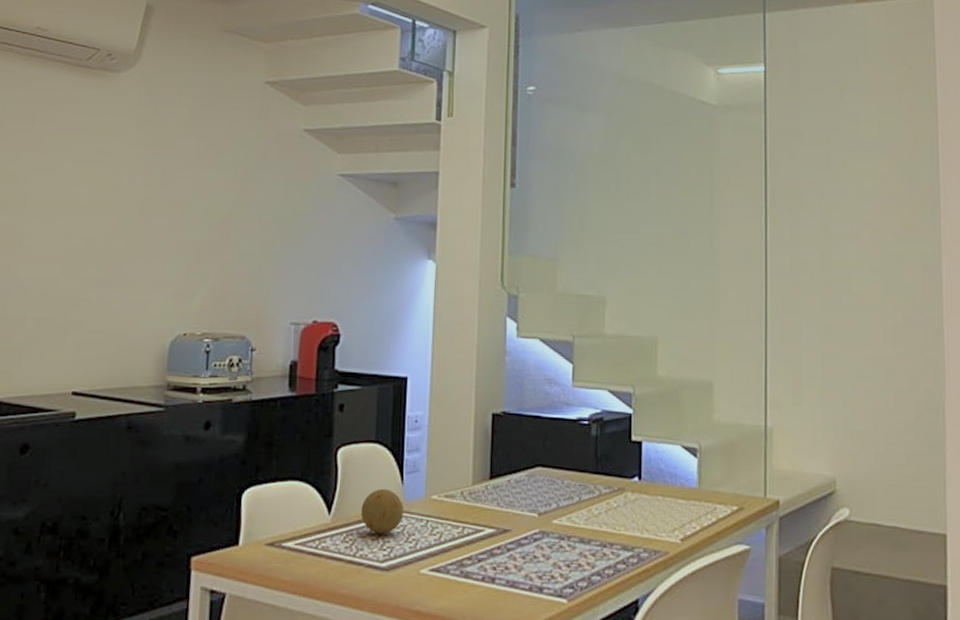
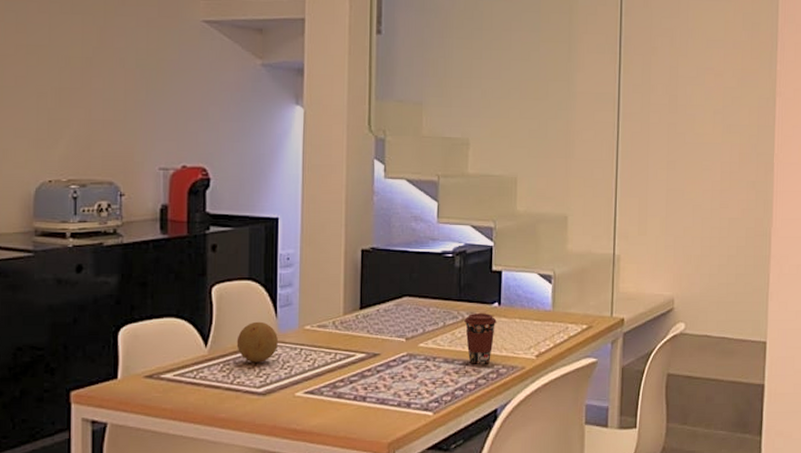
coffee cup: none [601,488,637,547] -> present [464,313,497,364]

